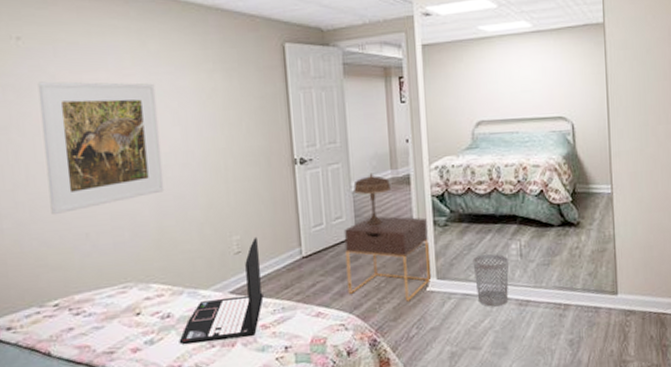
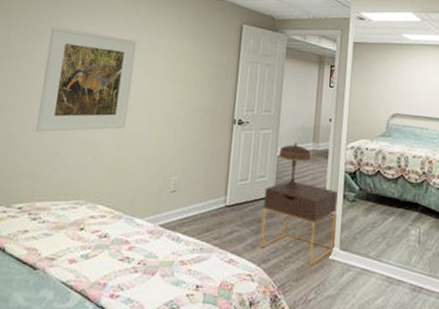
laptop: present [179,236,264,345] -> none [109,180,191,270]
wastebasket: present [472,253,510,307] -> none [374,234,408,288]

